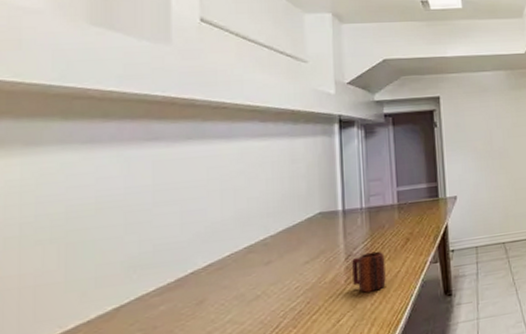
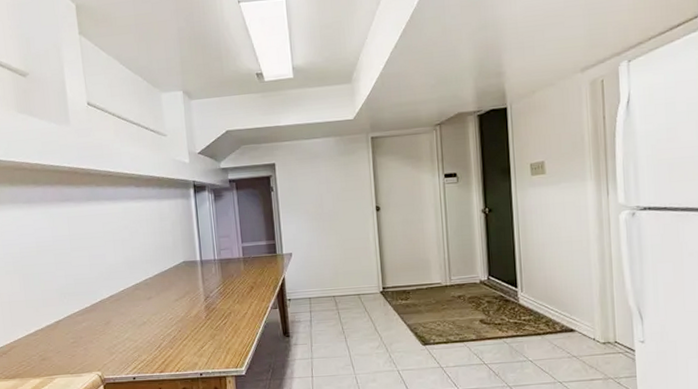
mug: present [352,251,386,293] -> none [210,295,237,328]

